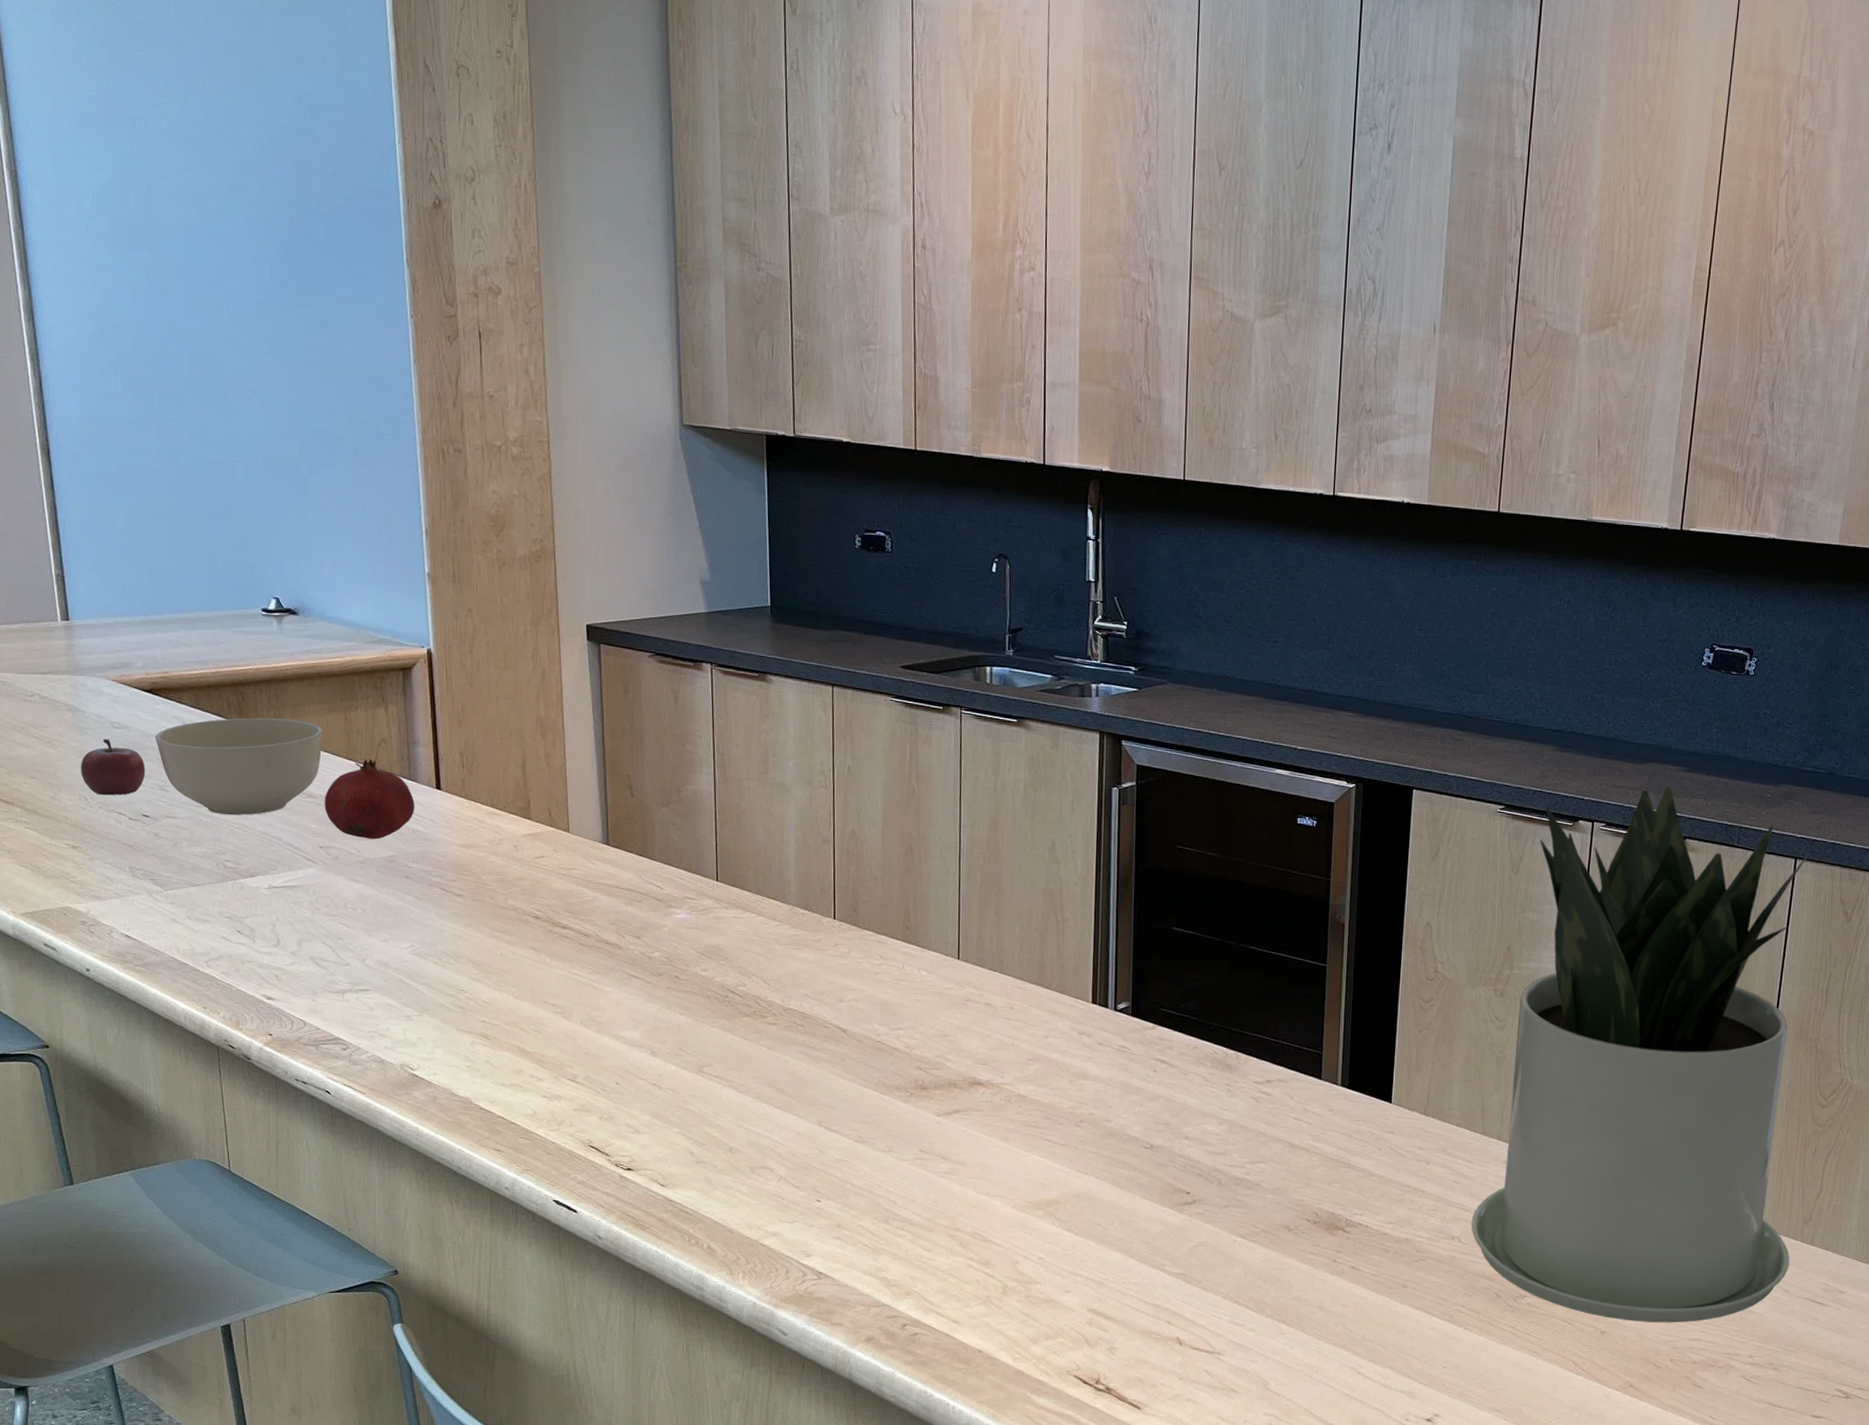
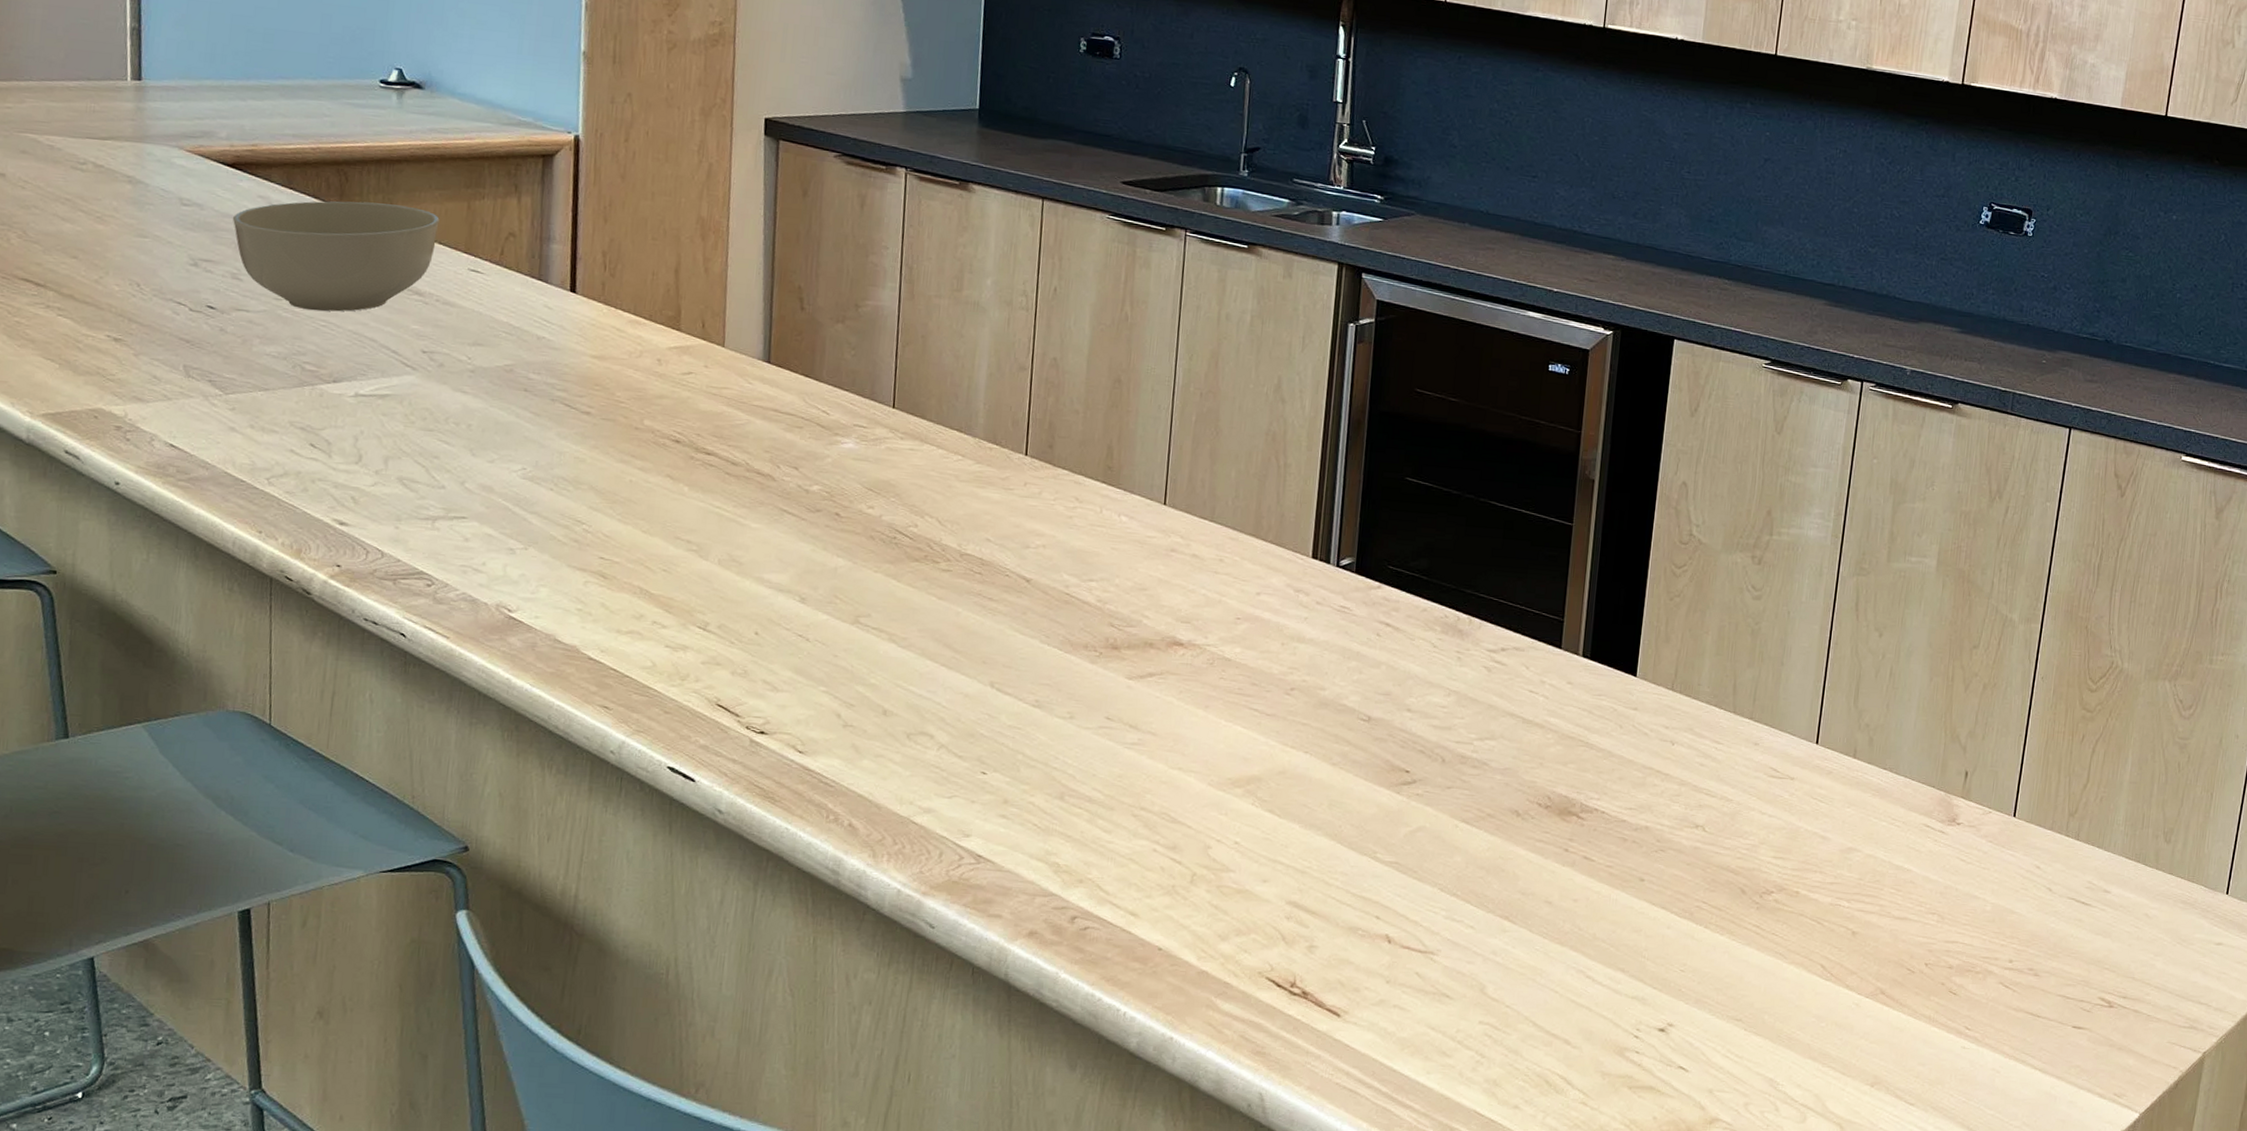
fruit: present [80,739,146,796] -> none [134,216,217,283]
fruit: present [324,758,415,839] -> none [432,253,543,346]
planter: present [1471,786,1810,1323] -> none [1716,348,2085,924]

